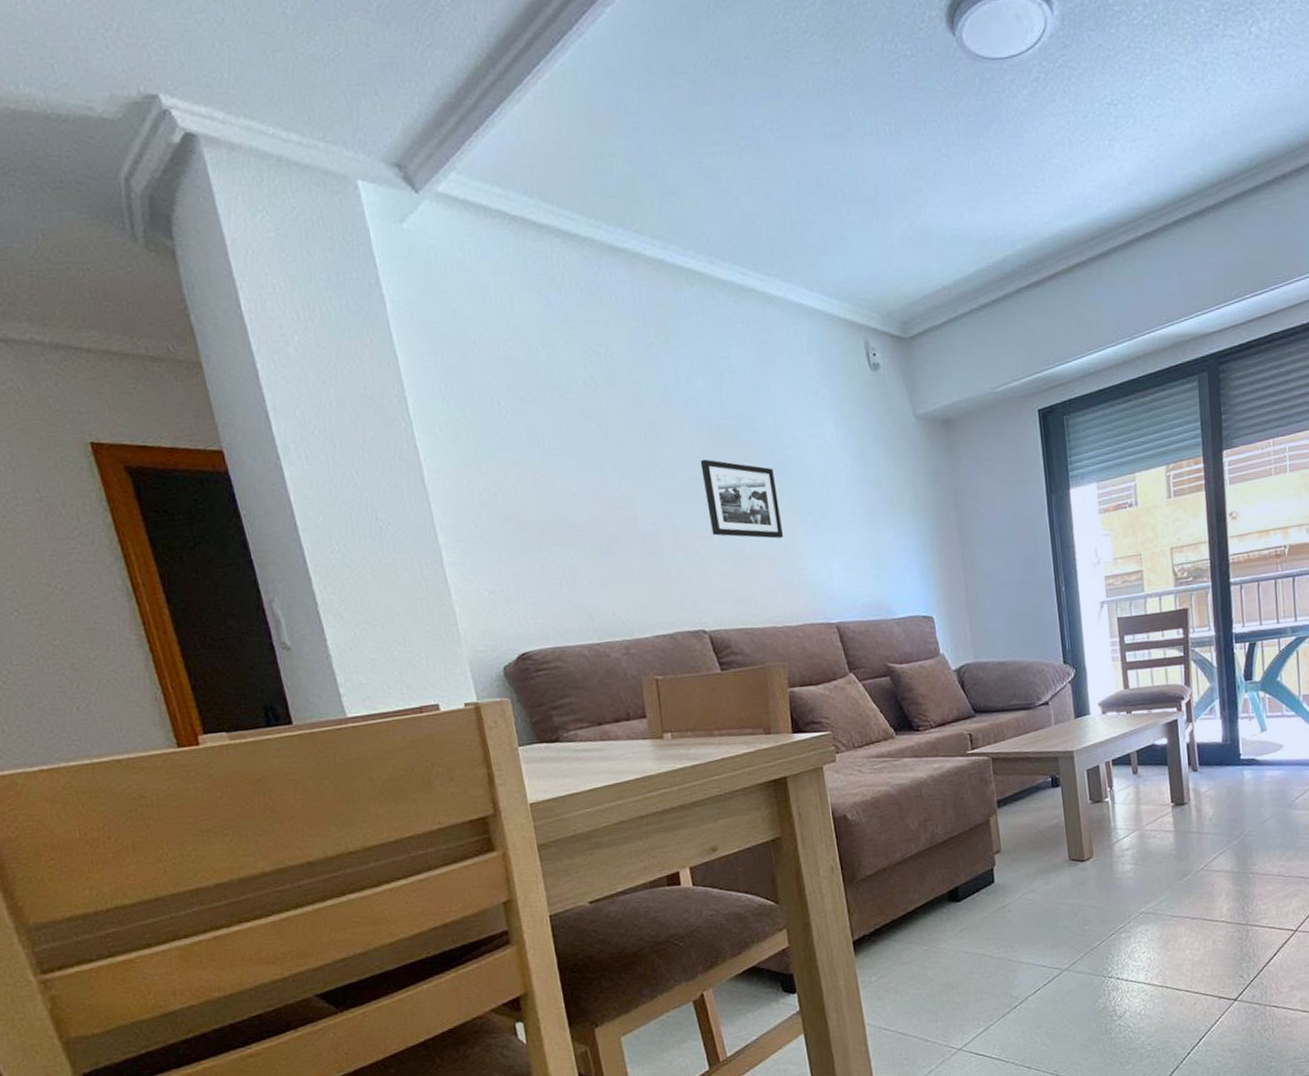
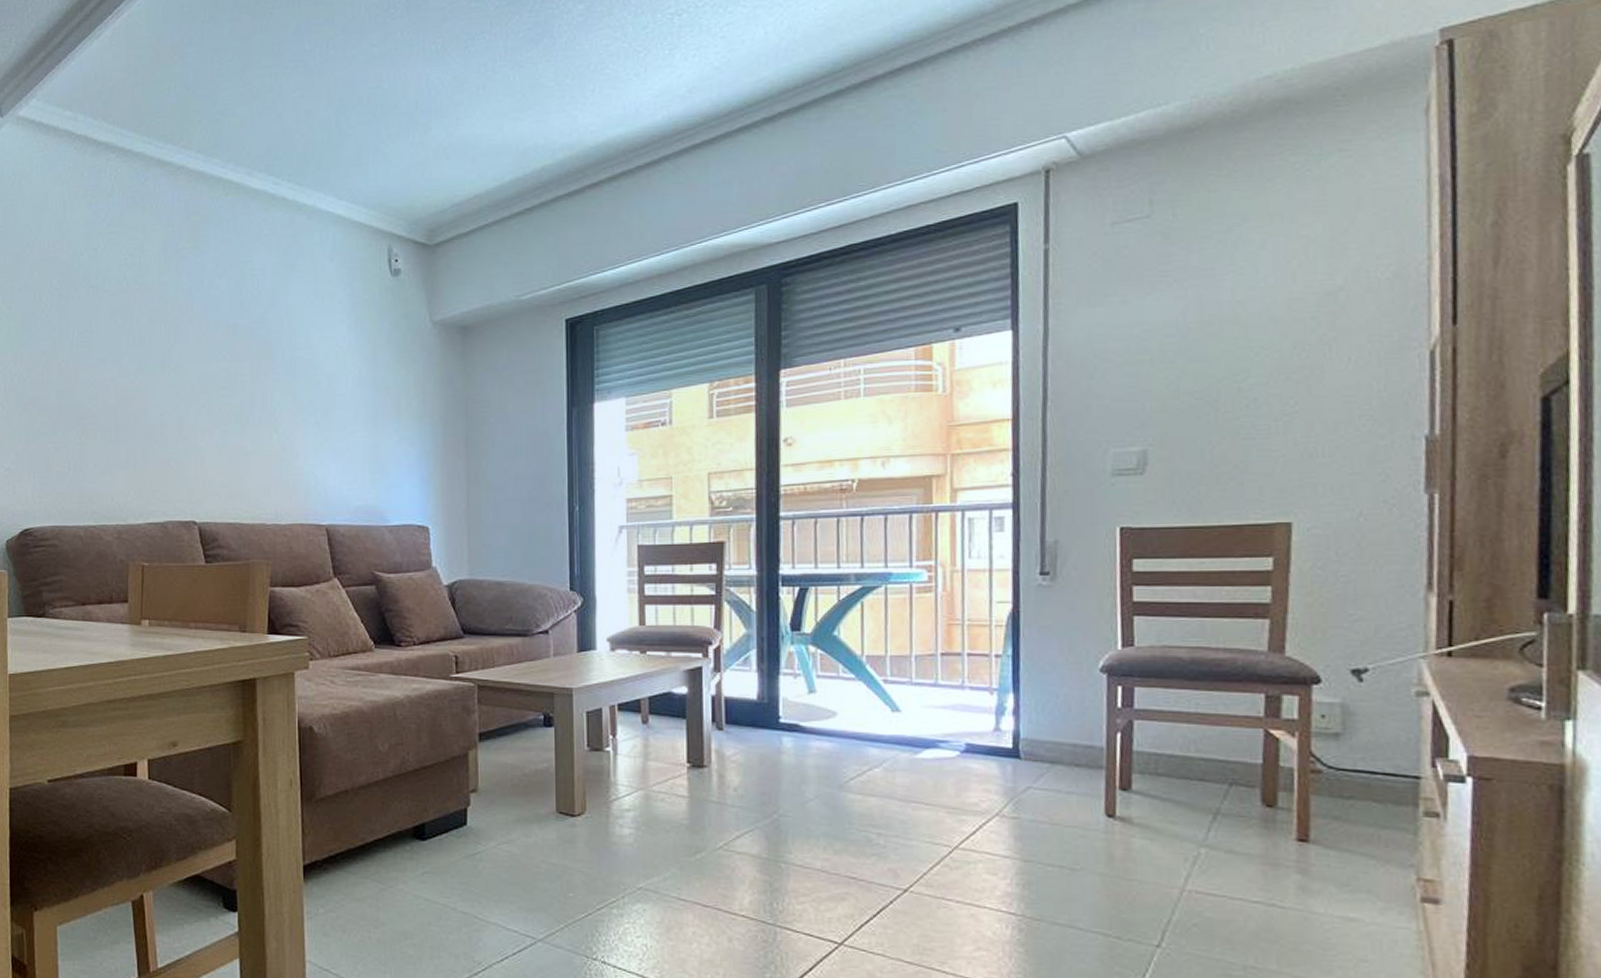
picture frame: present [700,459,784,539] -> none [213,356,284,436]

